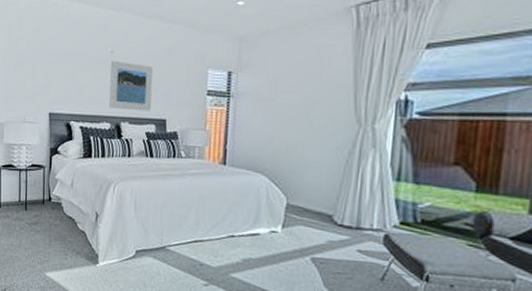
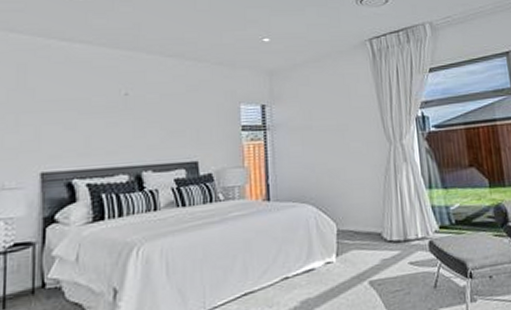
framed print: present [109,60,153,112] -> none [126,103,180,157]

